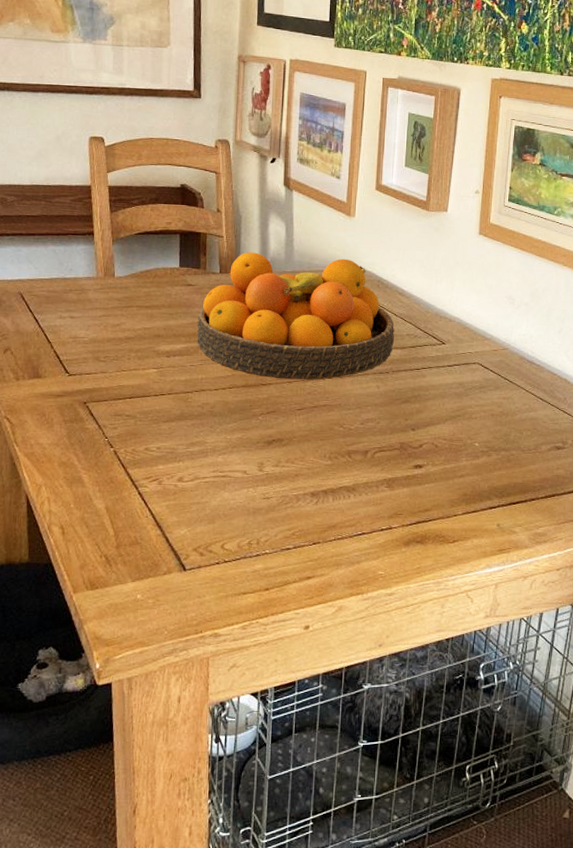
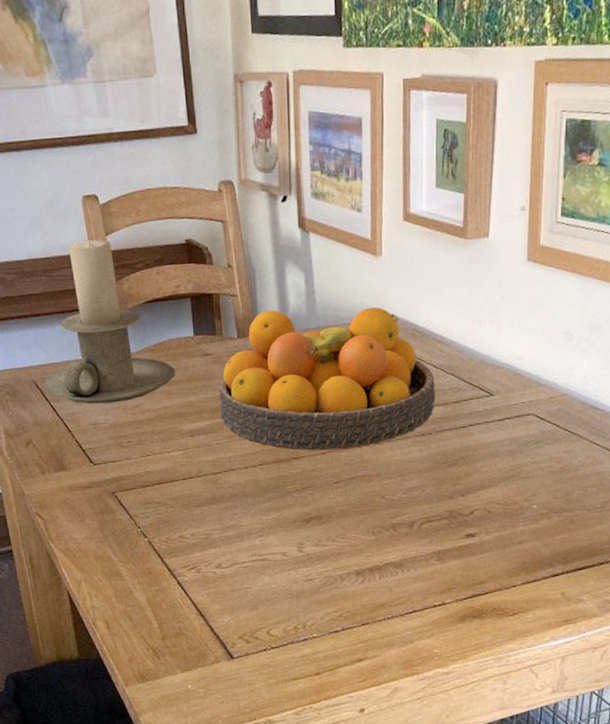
candle holder: none [29,175,158,320] -> present [43,240,175,404]

